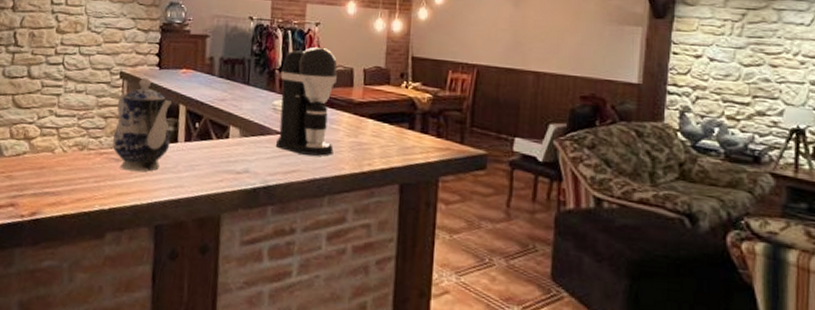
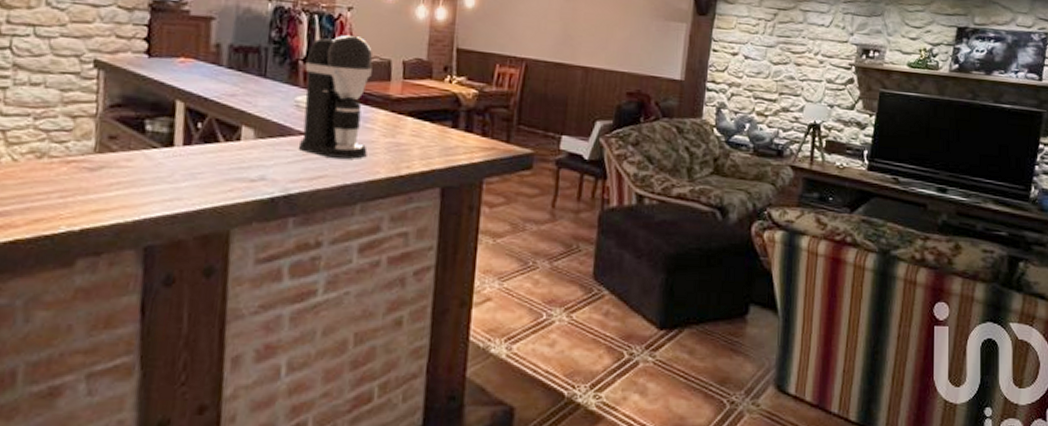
teapot: present [112,77,173,172] -> none [84,67,167,183]

